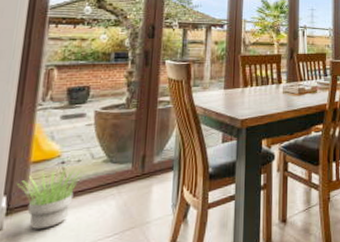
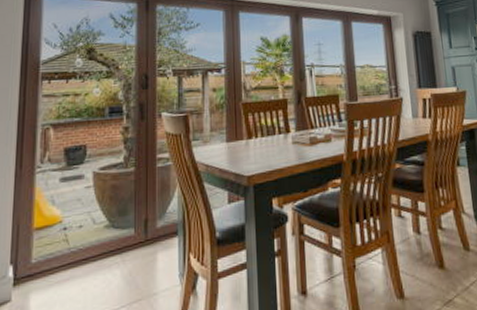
potted plant: present [18,168,86,230] -> none [23,234,89,302]

